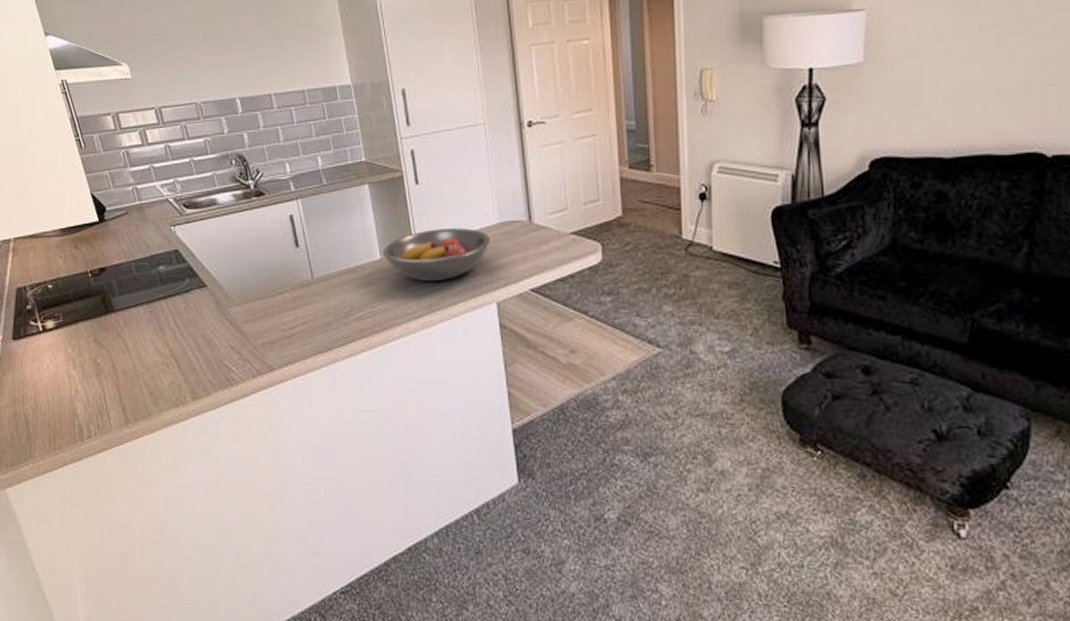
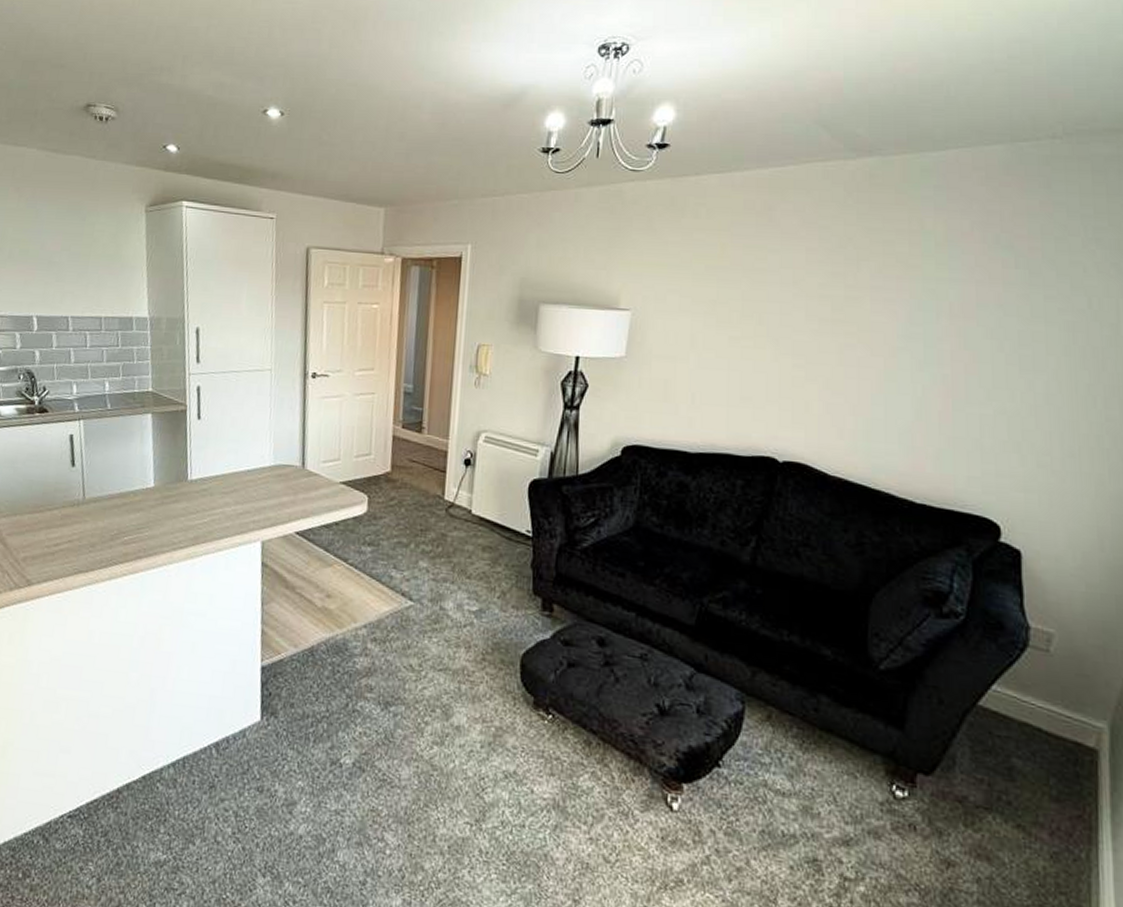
fruit bowl: present [382,228,491,282] -> none [156,464,264,515]

